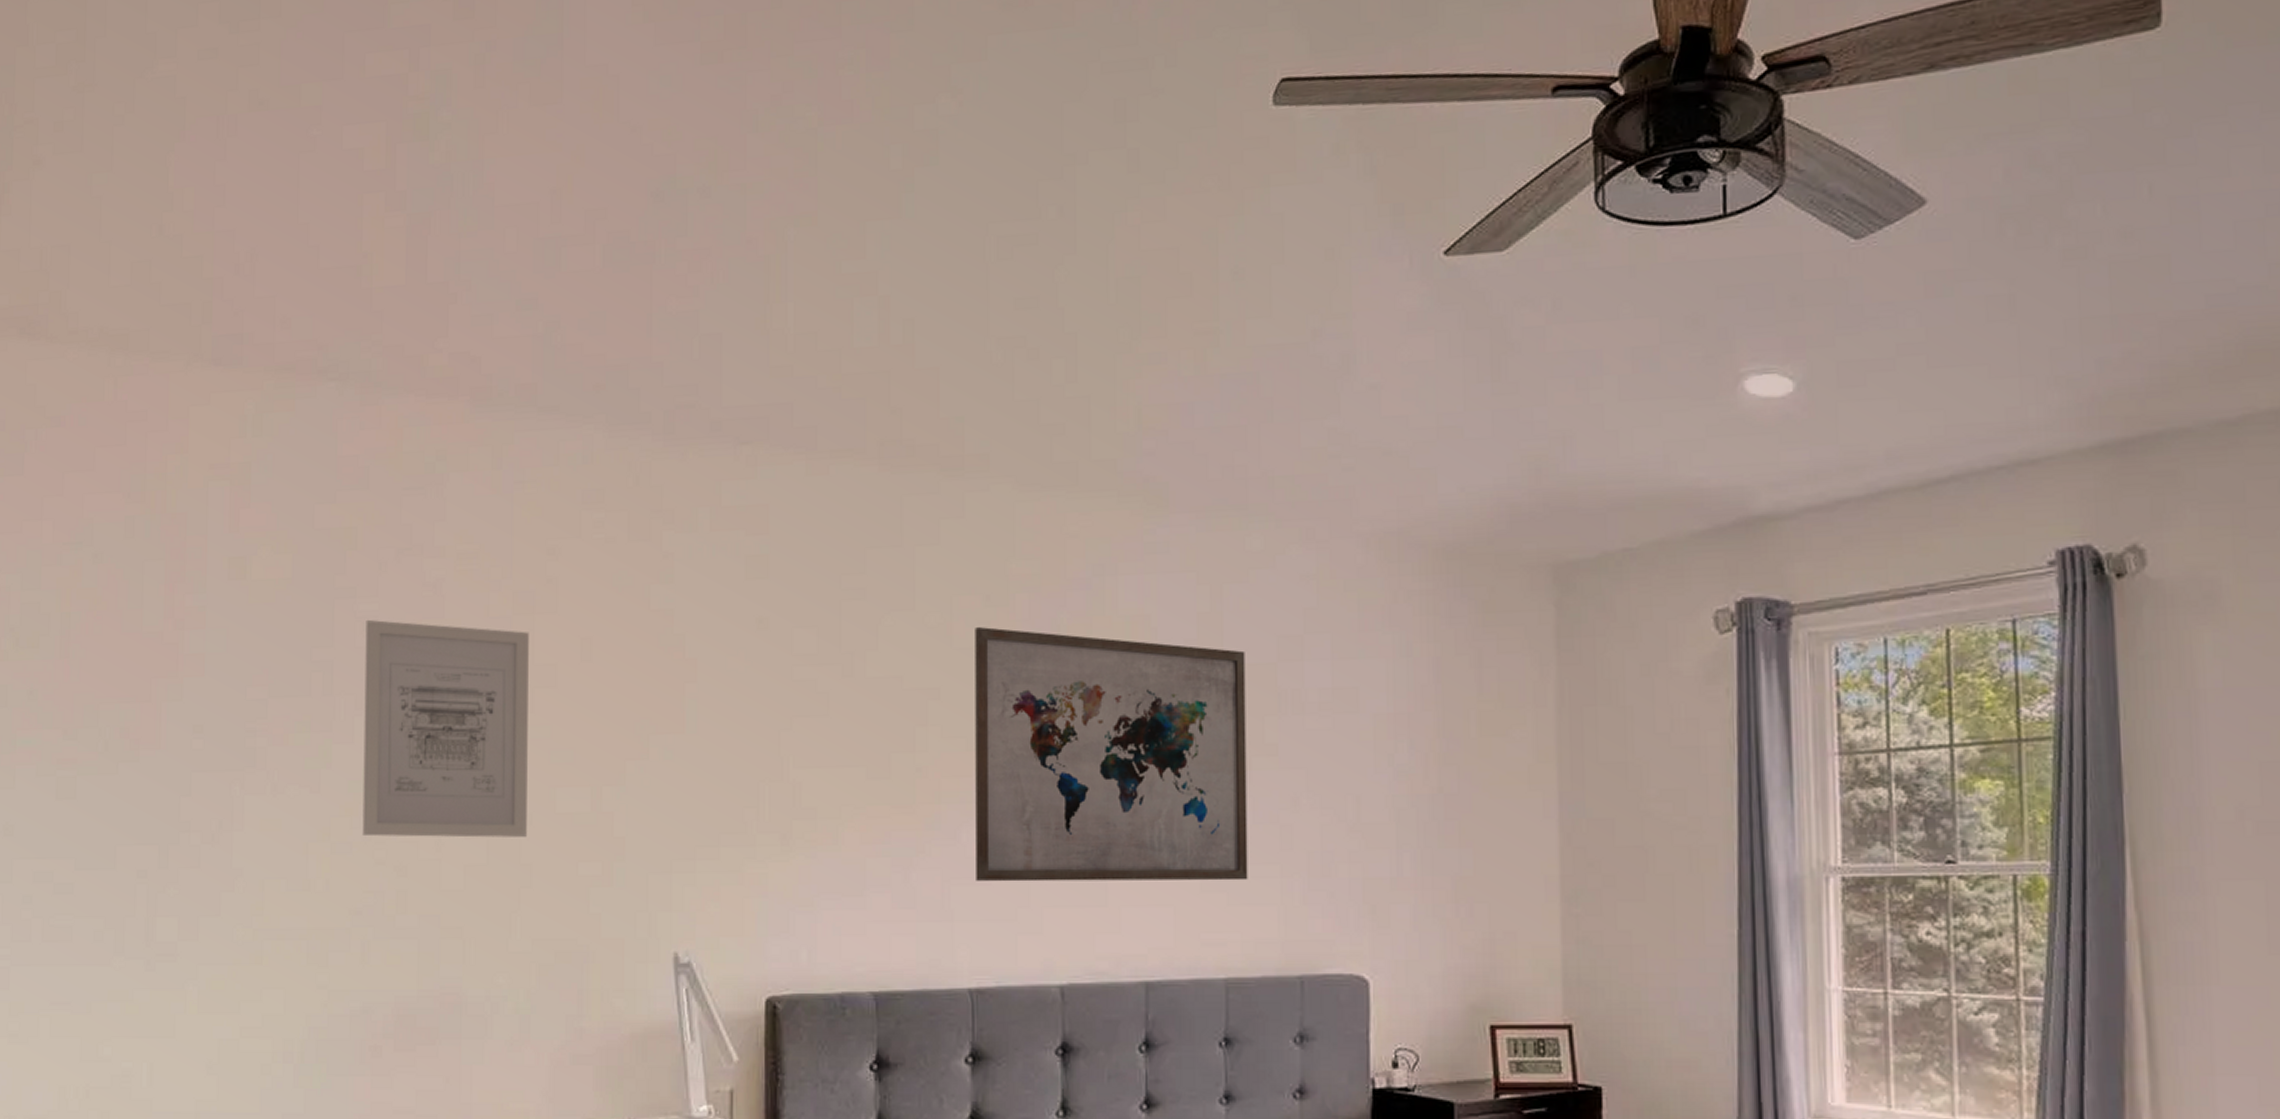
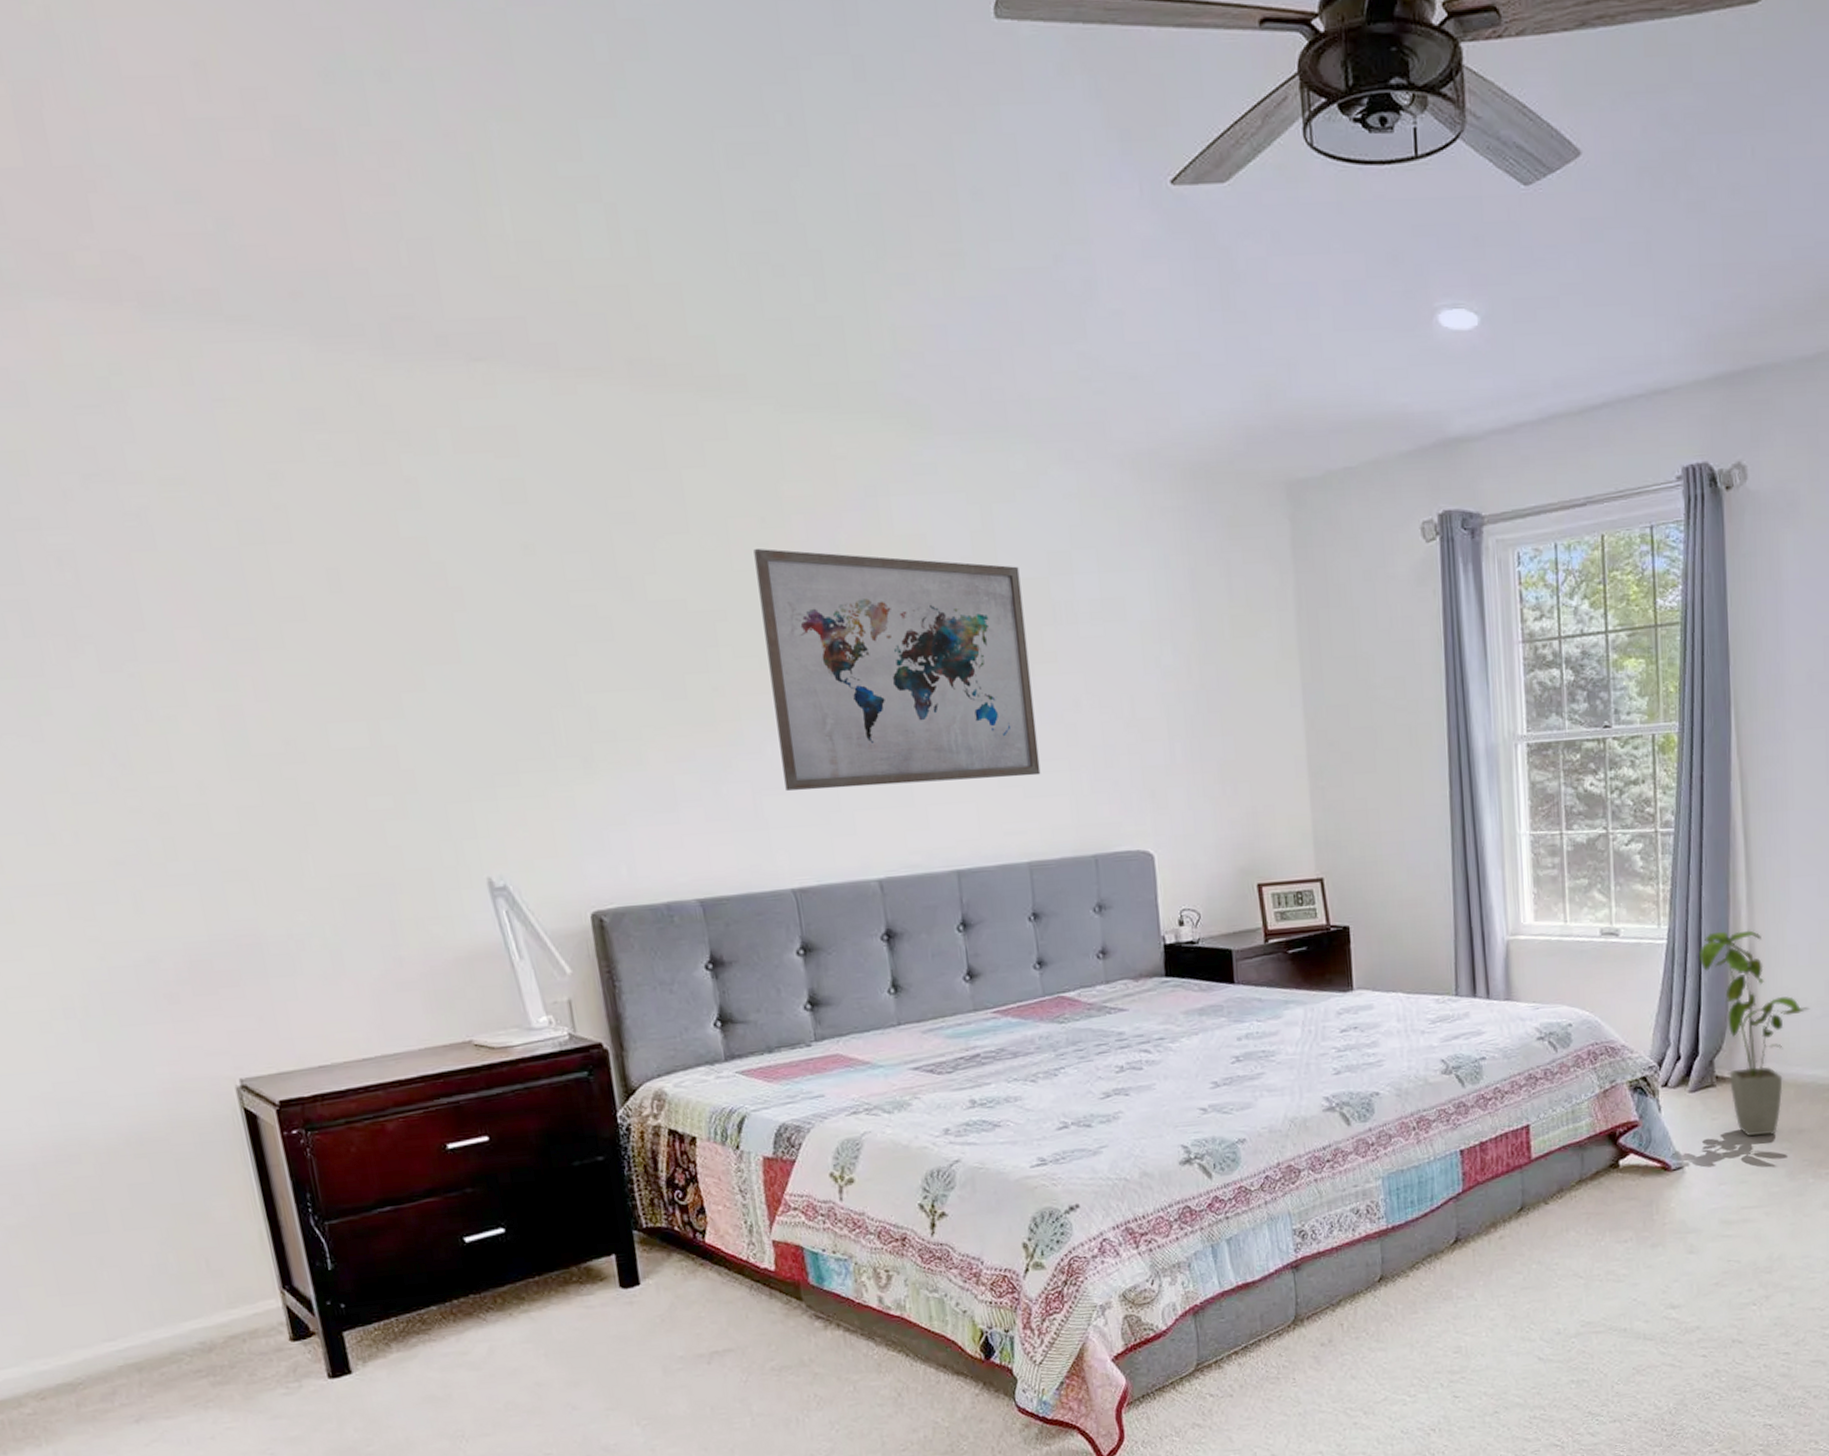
wall art: present [362,619,529,838] -> none [60,553,303,785]

